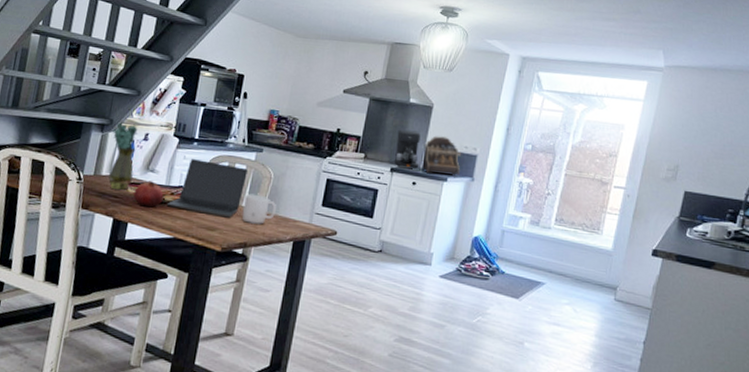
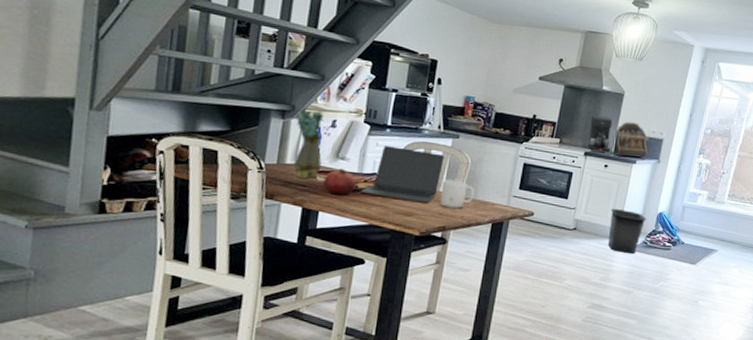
waste bin: none [416,231,460,283] -> present [607,209,646,255]

